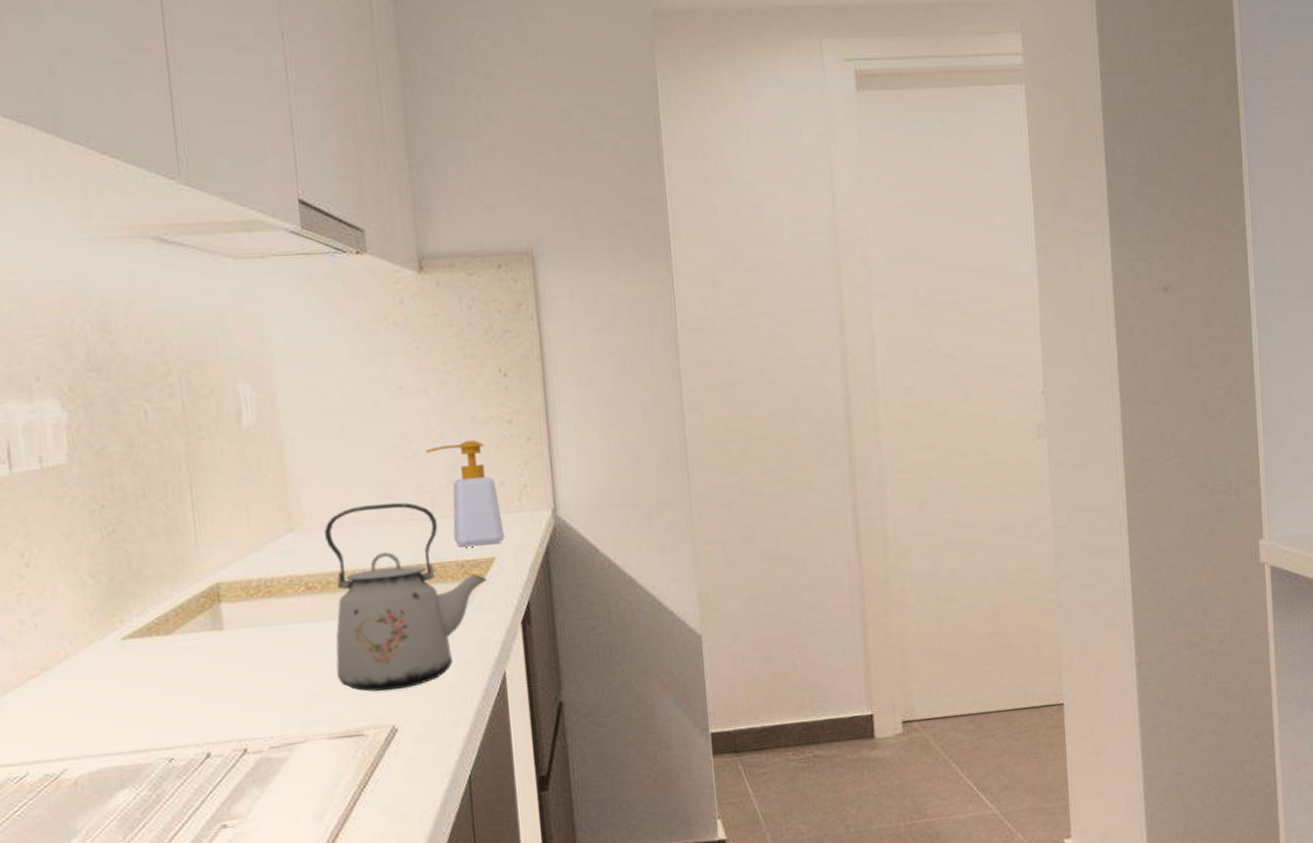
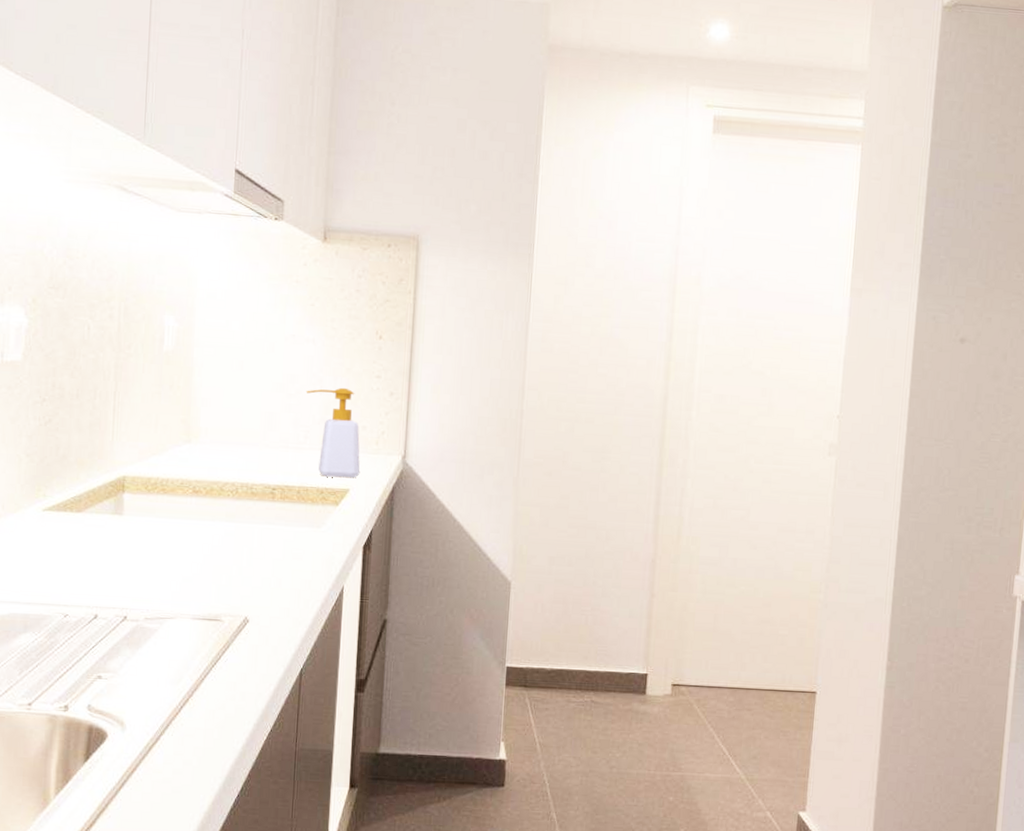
kettle: present [324,502,487,692] -> none [207,429,340,588]

